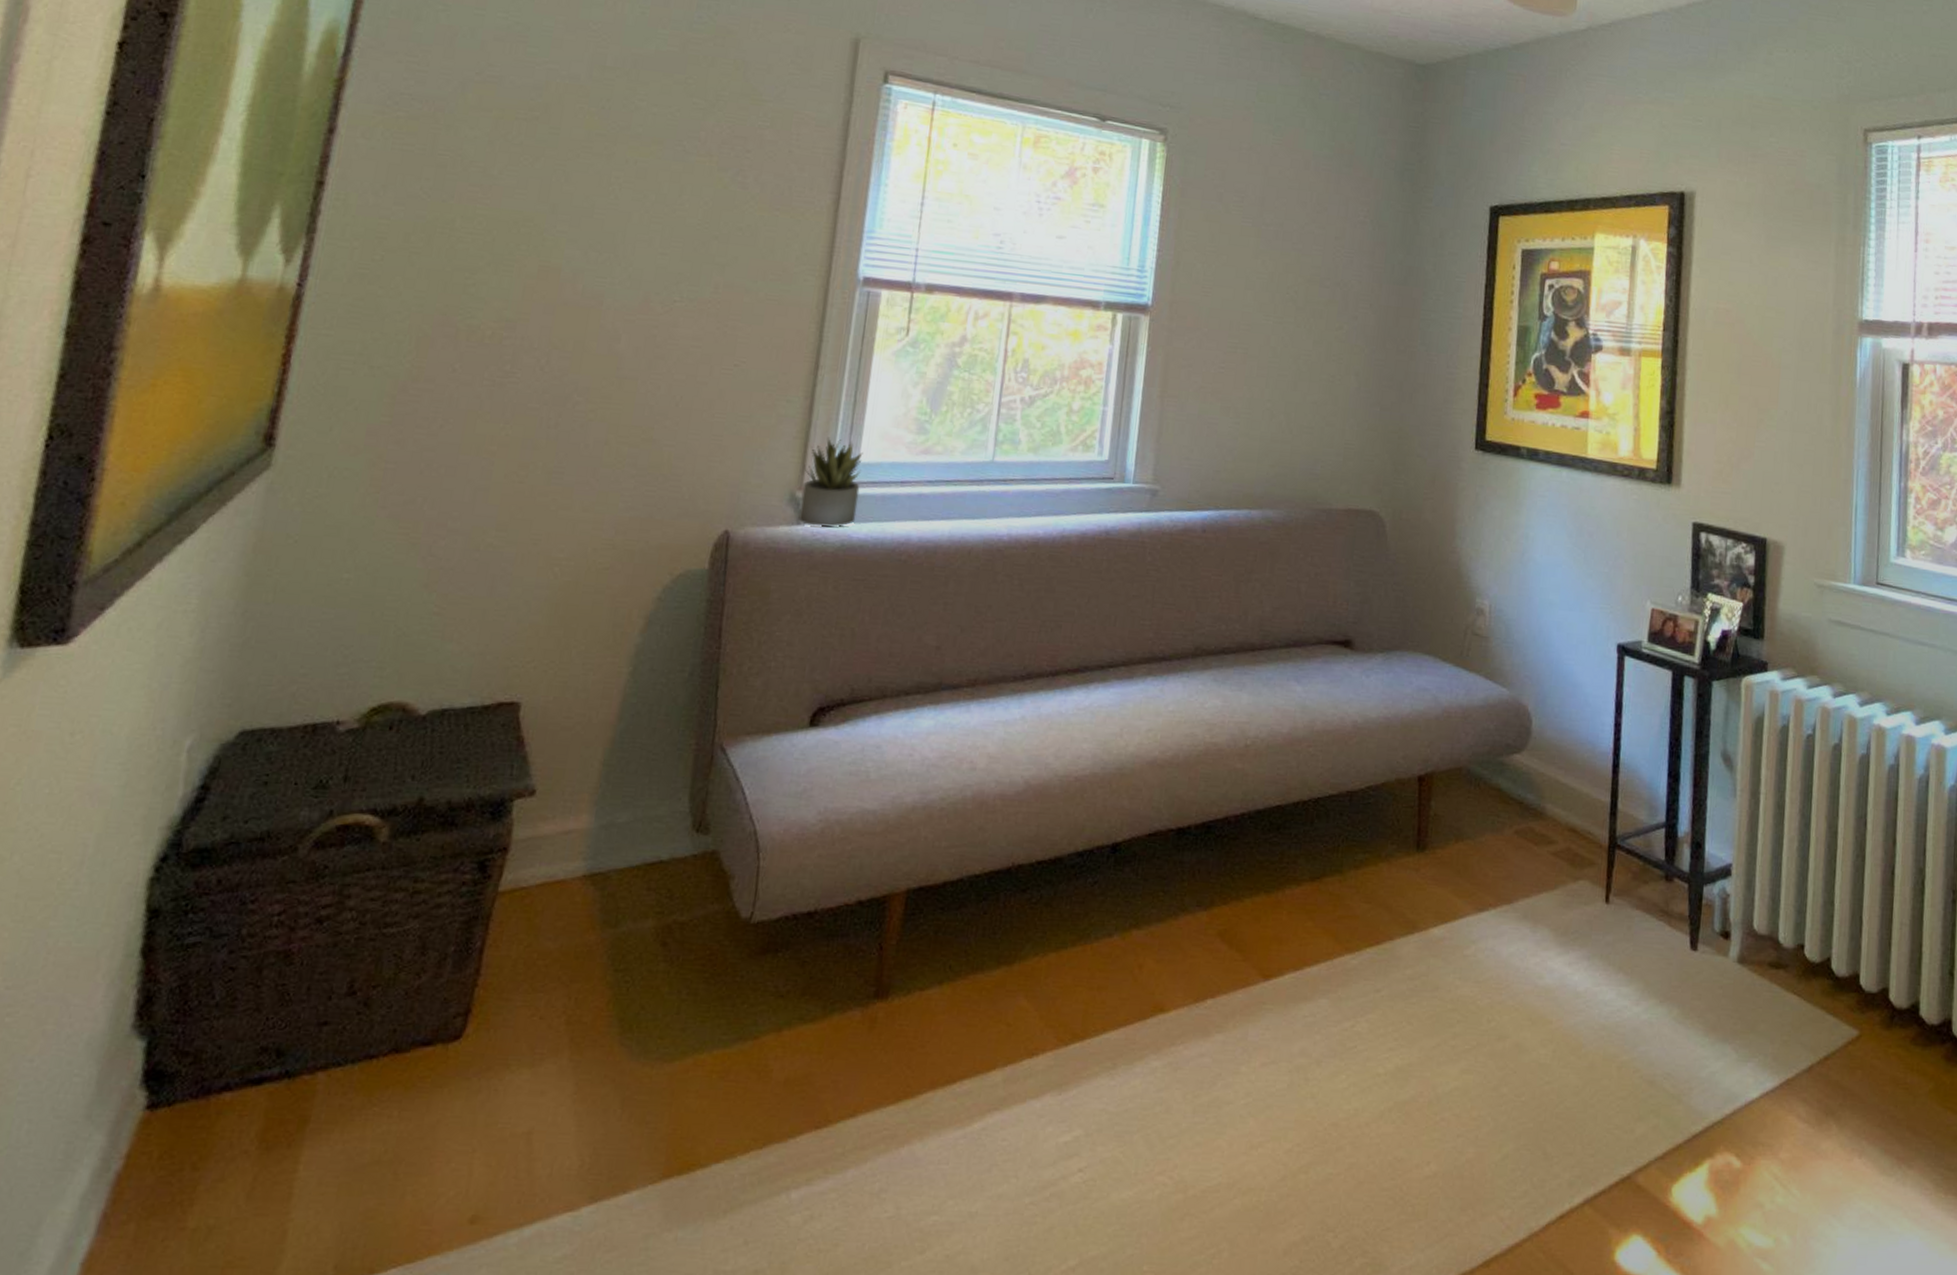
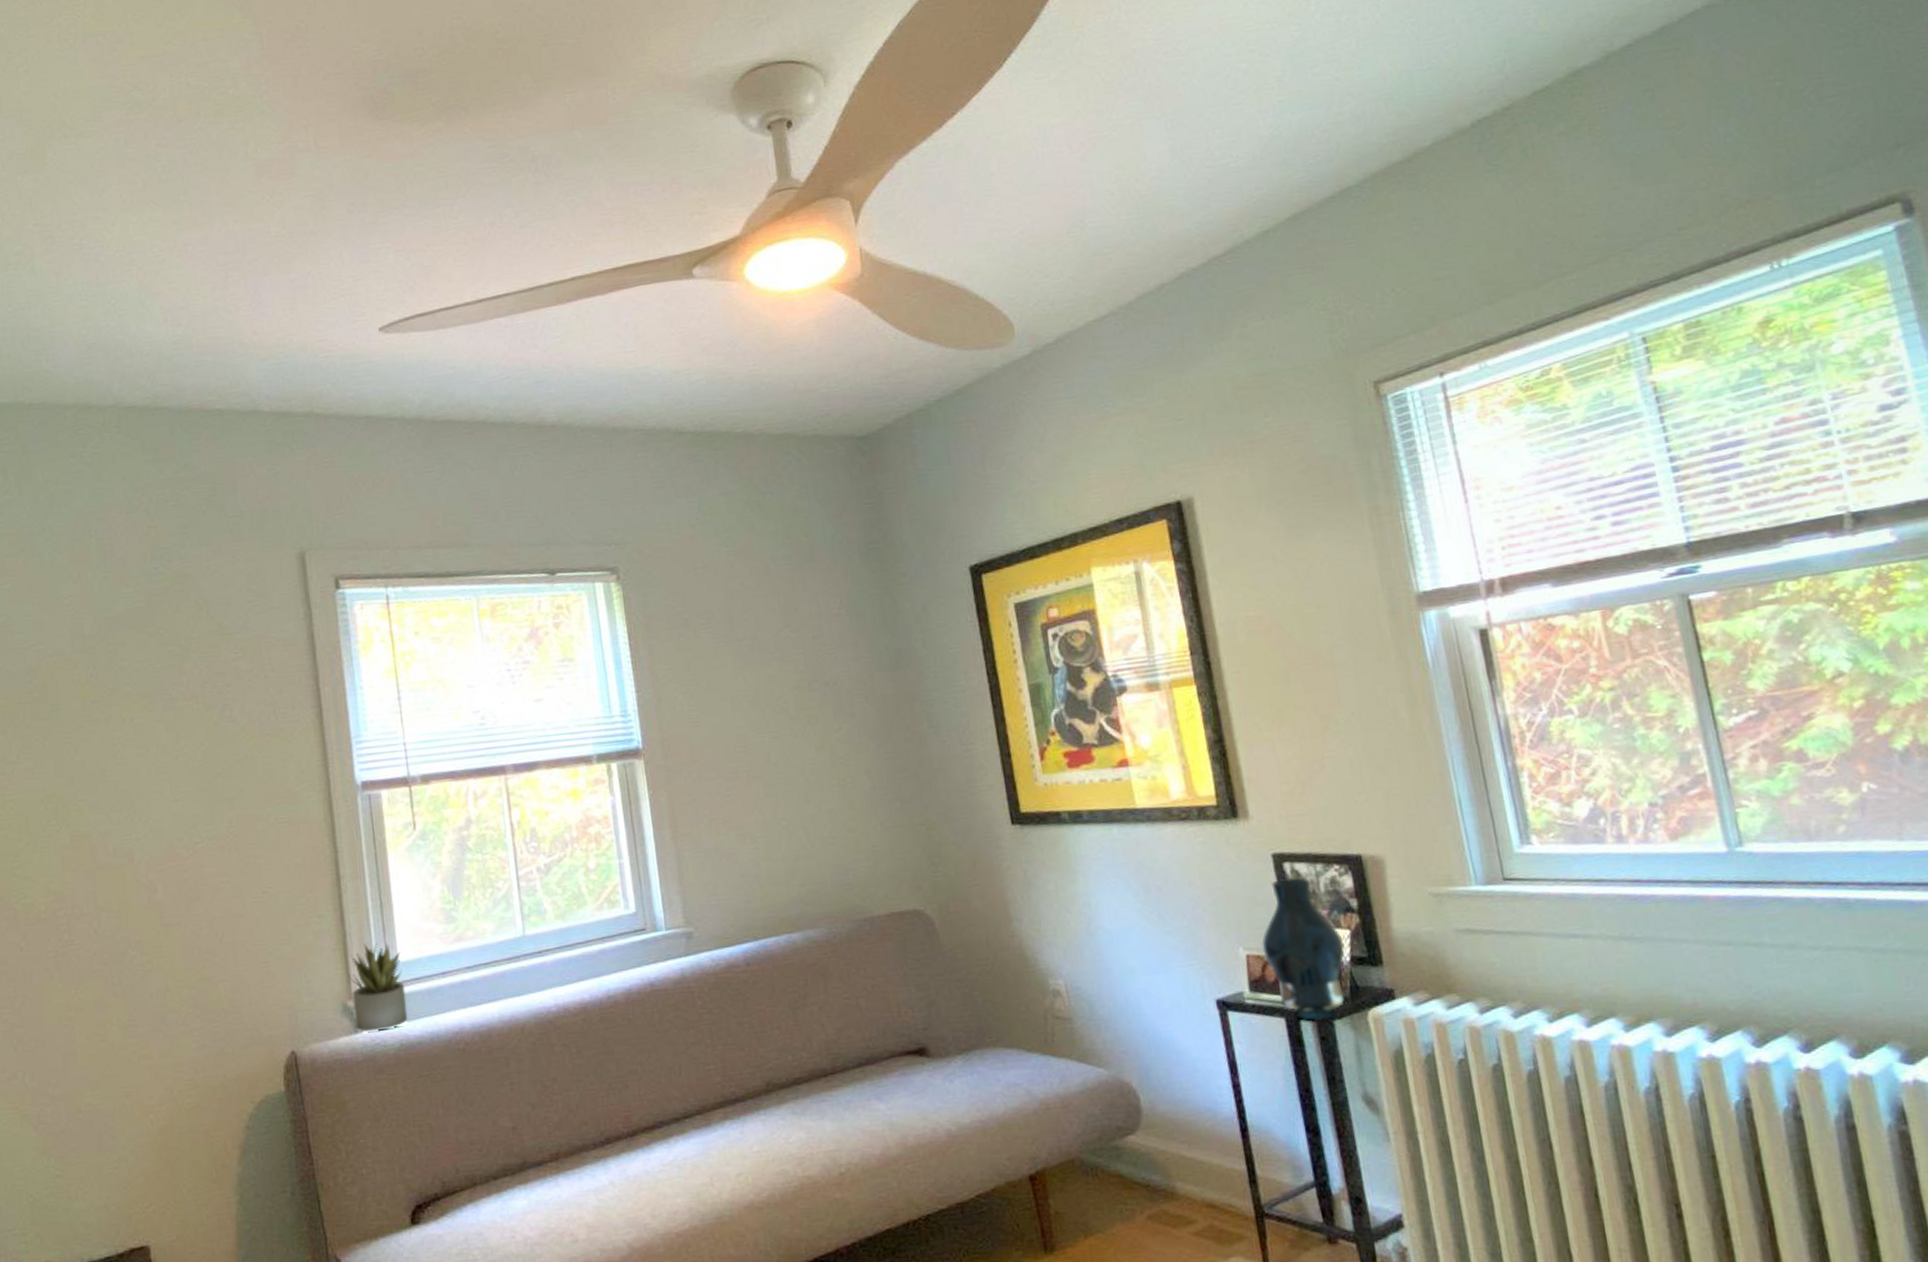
vase: none [1666,546,1736,680] -> present [1261,878,1345,1021]

